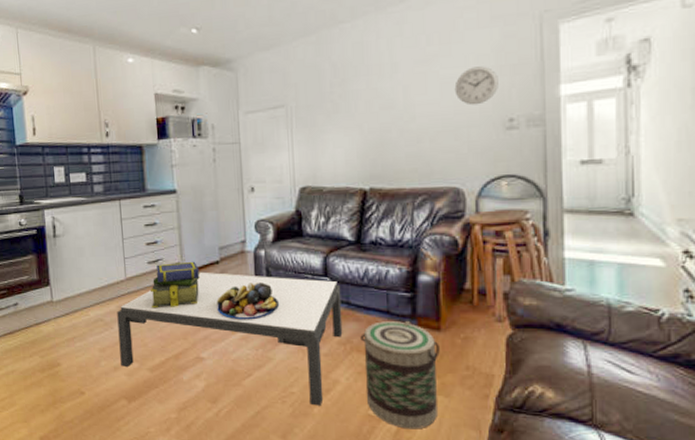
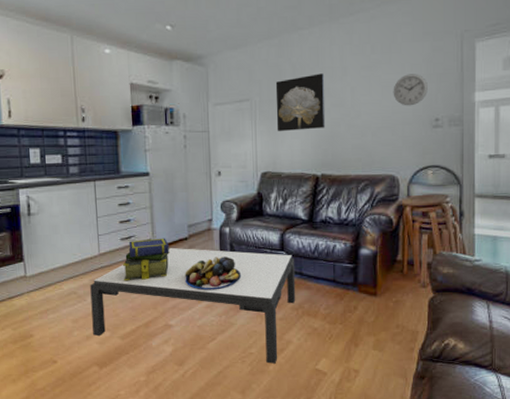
wall art: none [314,72,374,141] -> present [275,73,326,132]
basket: present [360,320,440,429] -> none [311,287,376,380]

